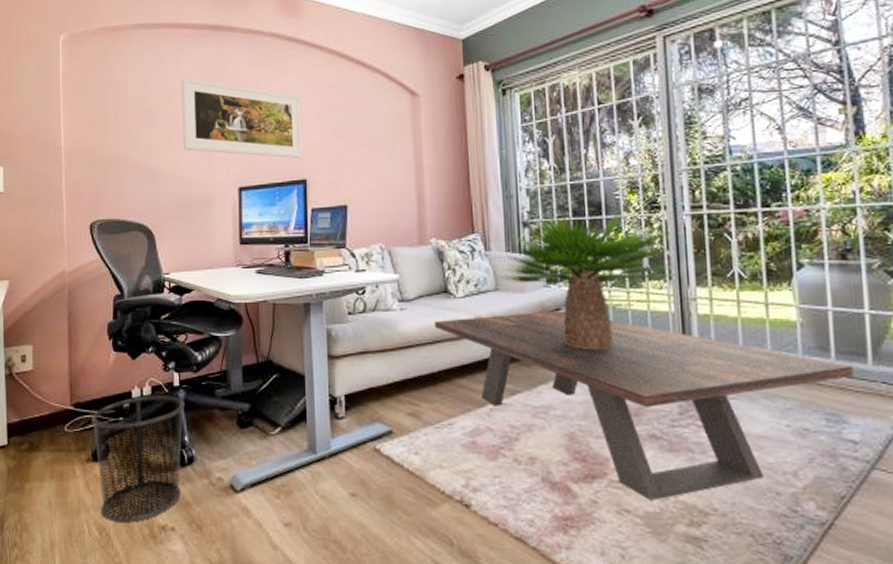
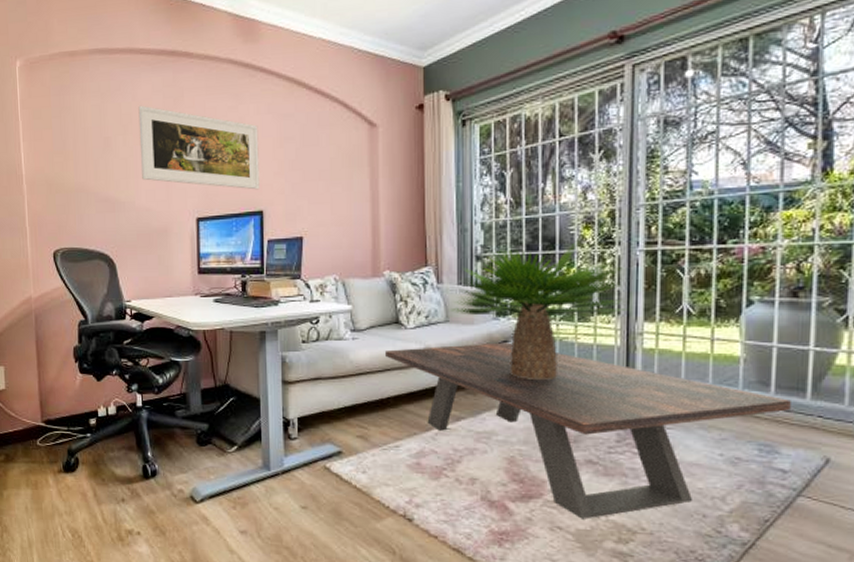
waste bin: present [91,395,185,523] -> none [61,414,148,527]

